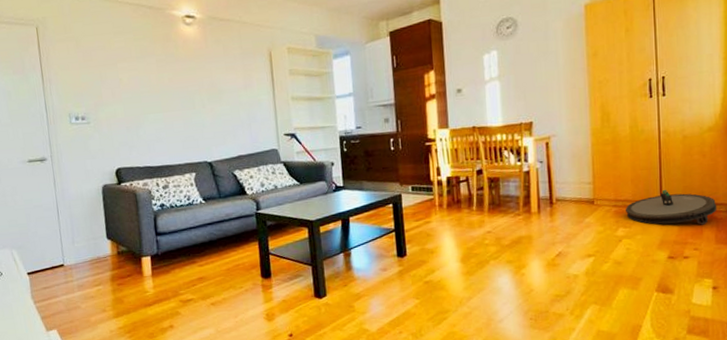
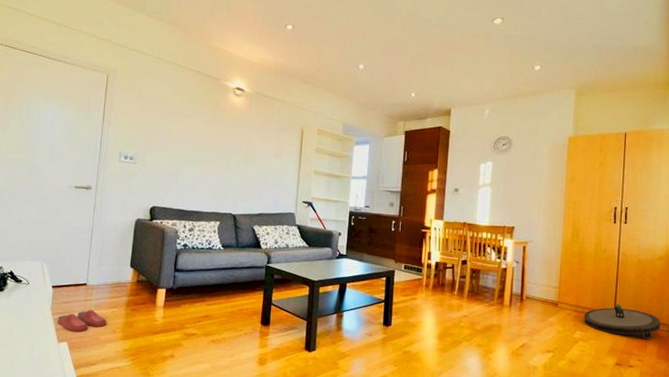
slippers: none [41,291,95,318] -> present [57,309,107,333]

